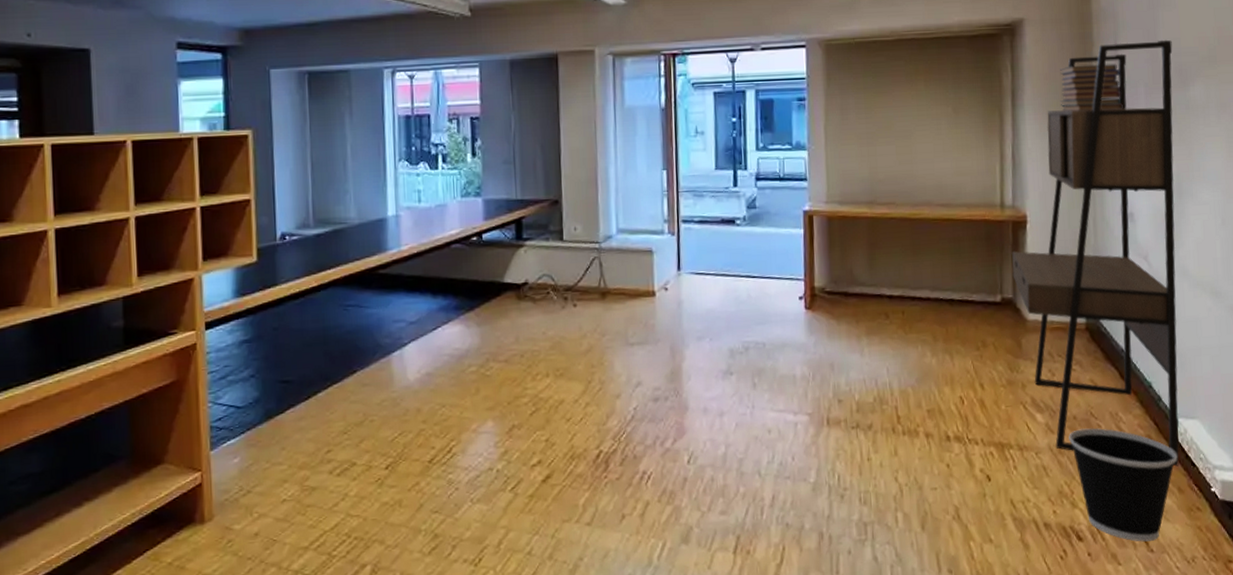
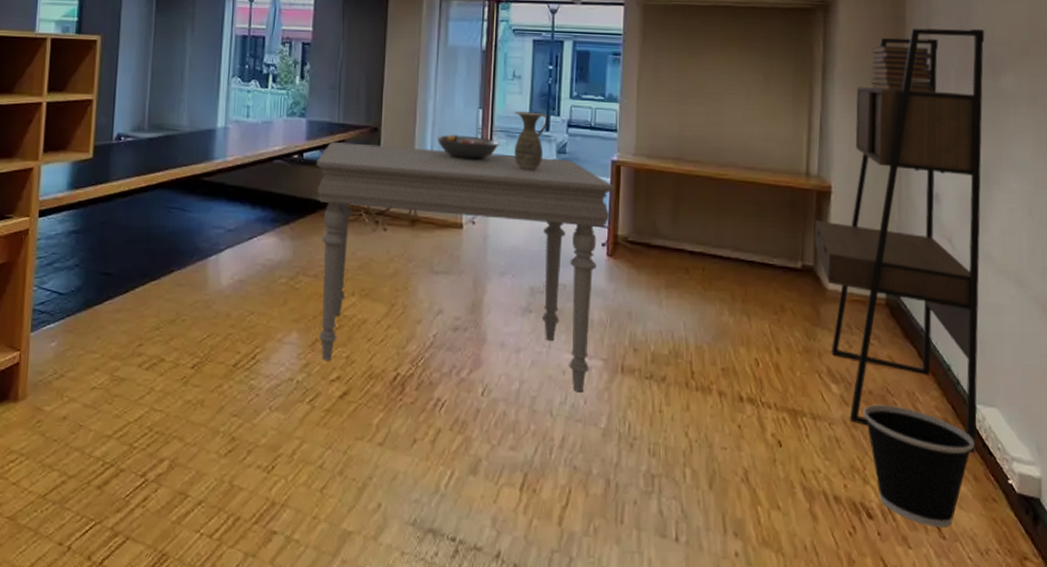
dining table: none [497,214,807,450] -> present [317,141,614,392]
fruit bowl: none [621,199,687,224] -> present [436,134,499,160]
ceramic jug: none [699,168,737,230] -> present [514,111,550,171]

